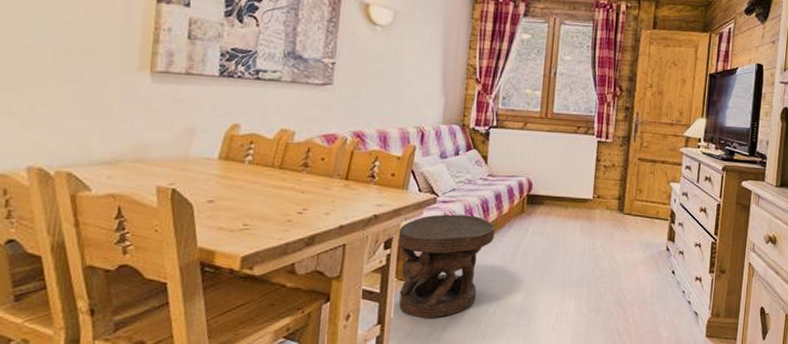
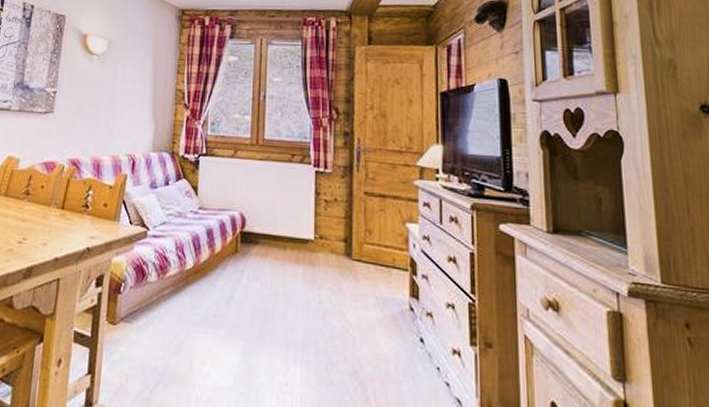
carved stool: present [397,214,495,319] -> none [109,250,208,374]

